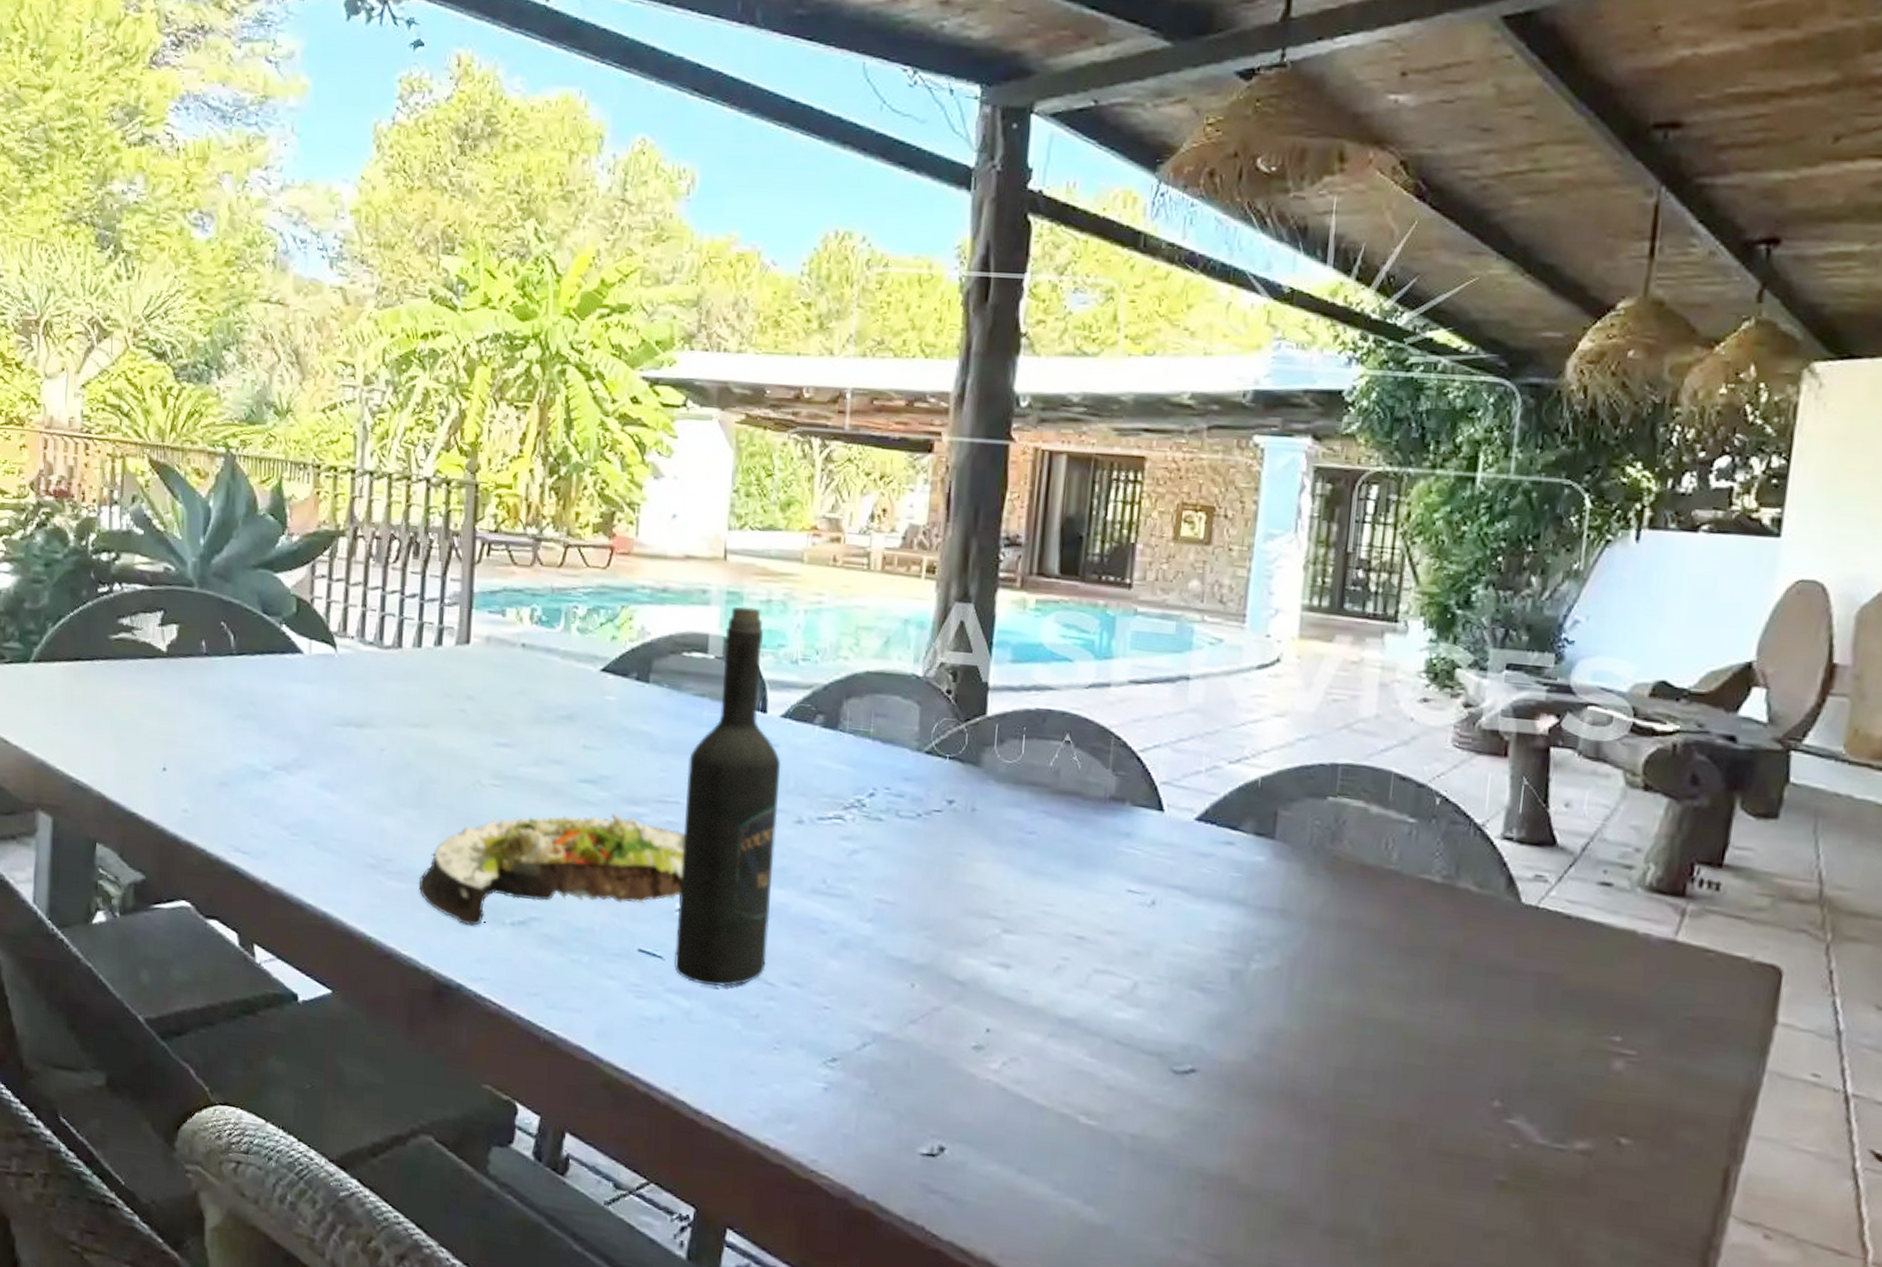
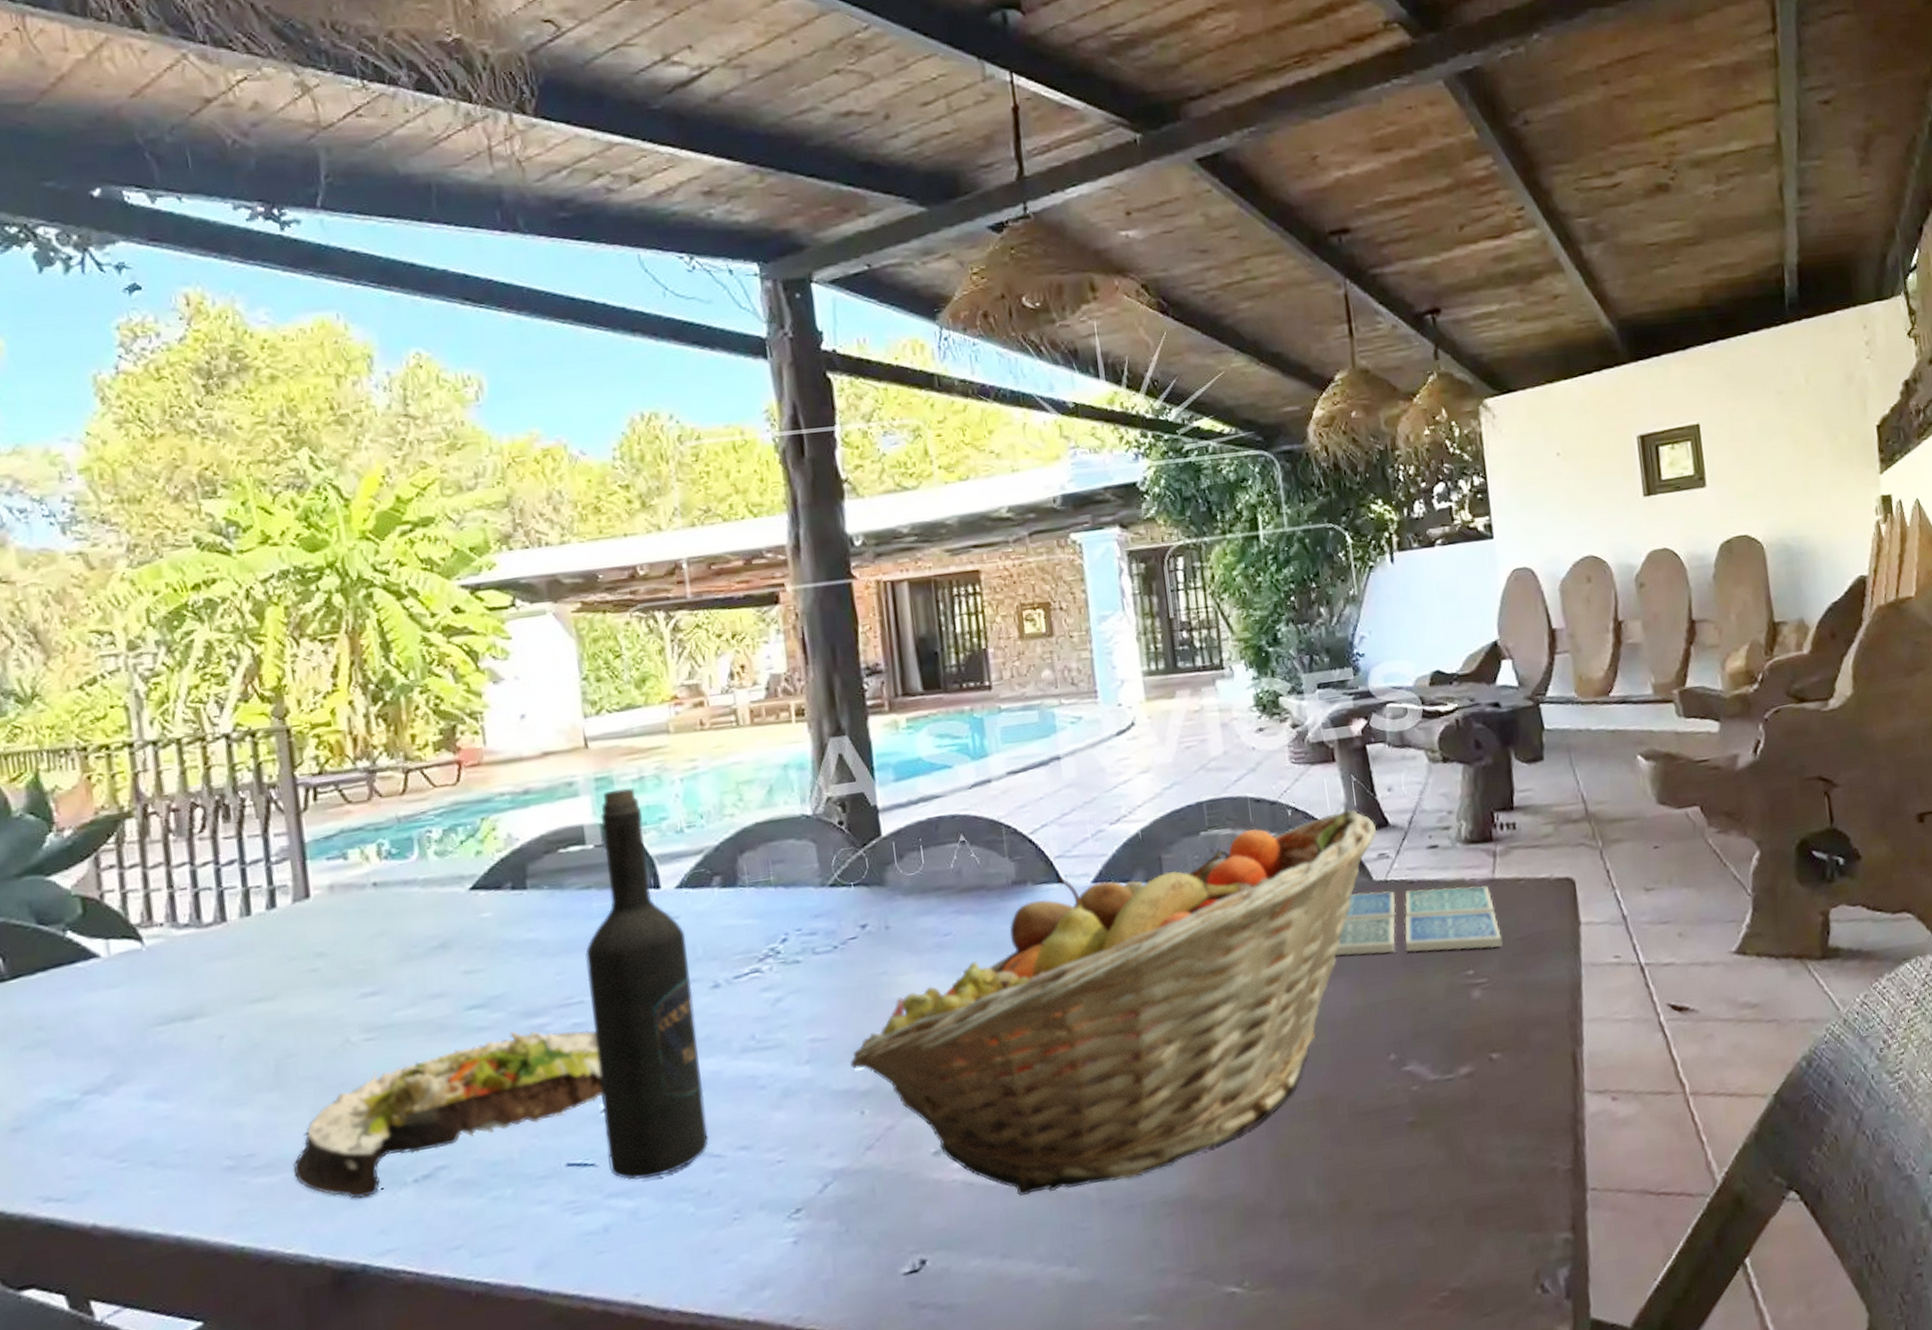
fruit basket: none [910,803,1539,1139] -> present [849,810,1377,1196]
drink coaster: none [1455,911,1669,1022] -> present [1335,886,1503,957]

